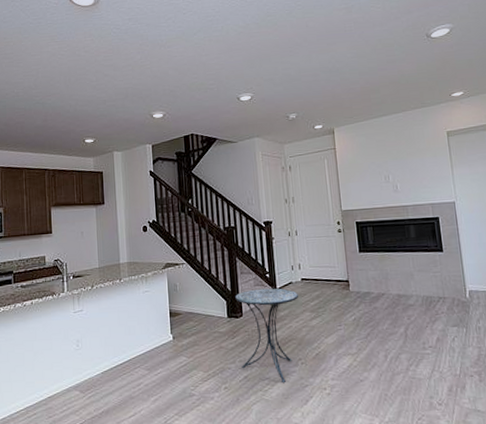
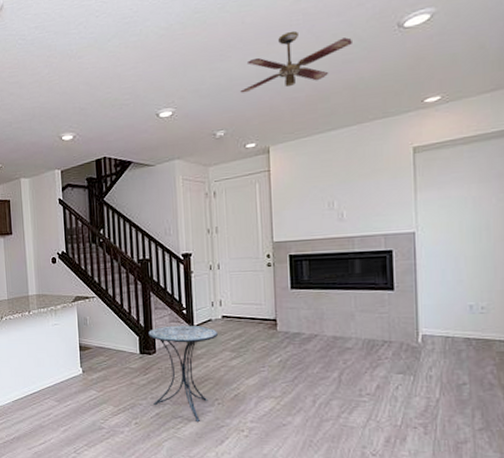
ceiling fan: none [308,35,393,83] -> present [240,30,352,94]

